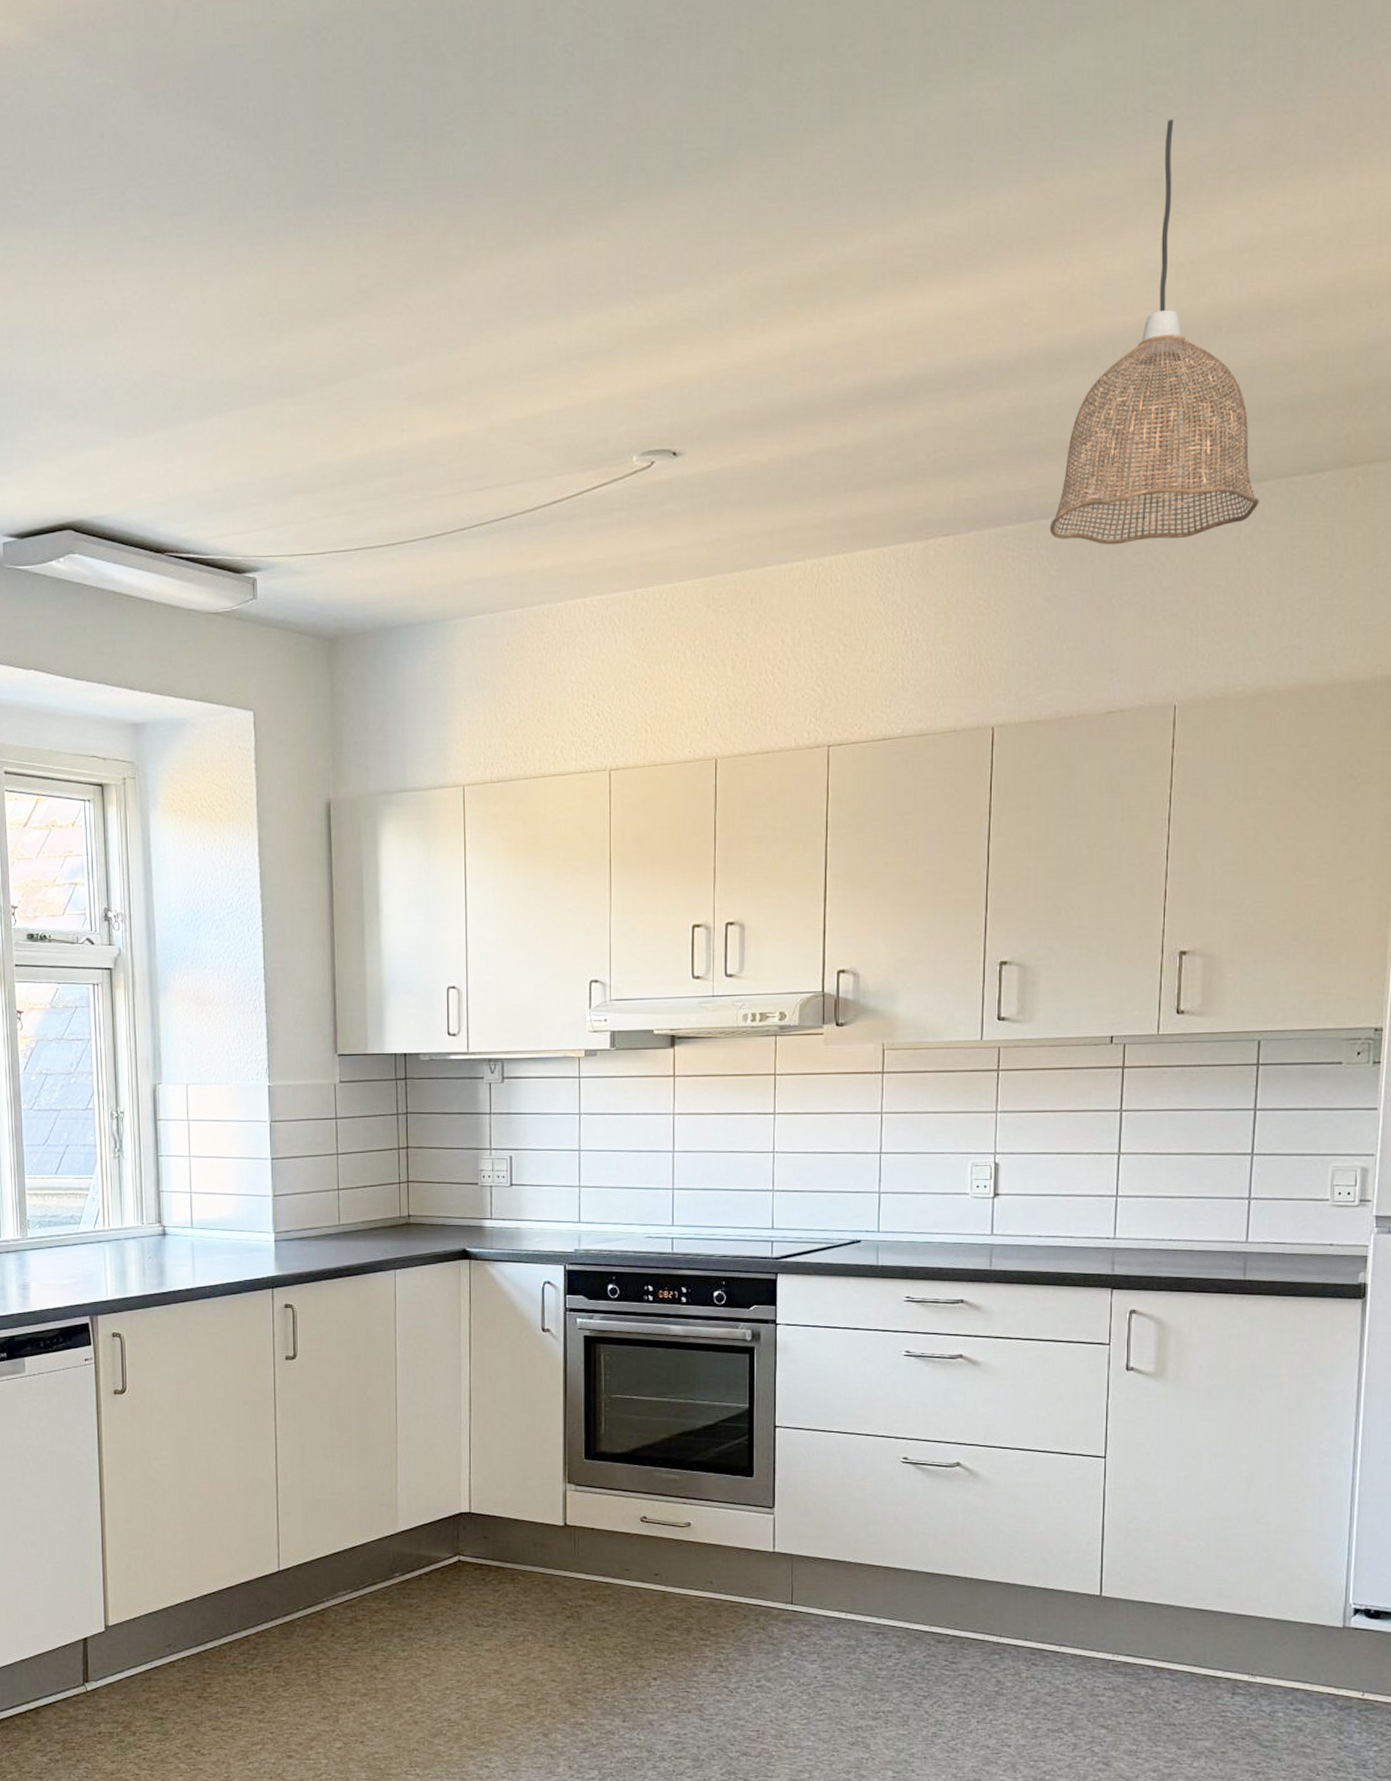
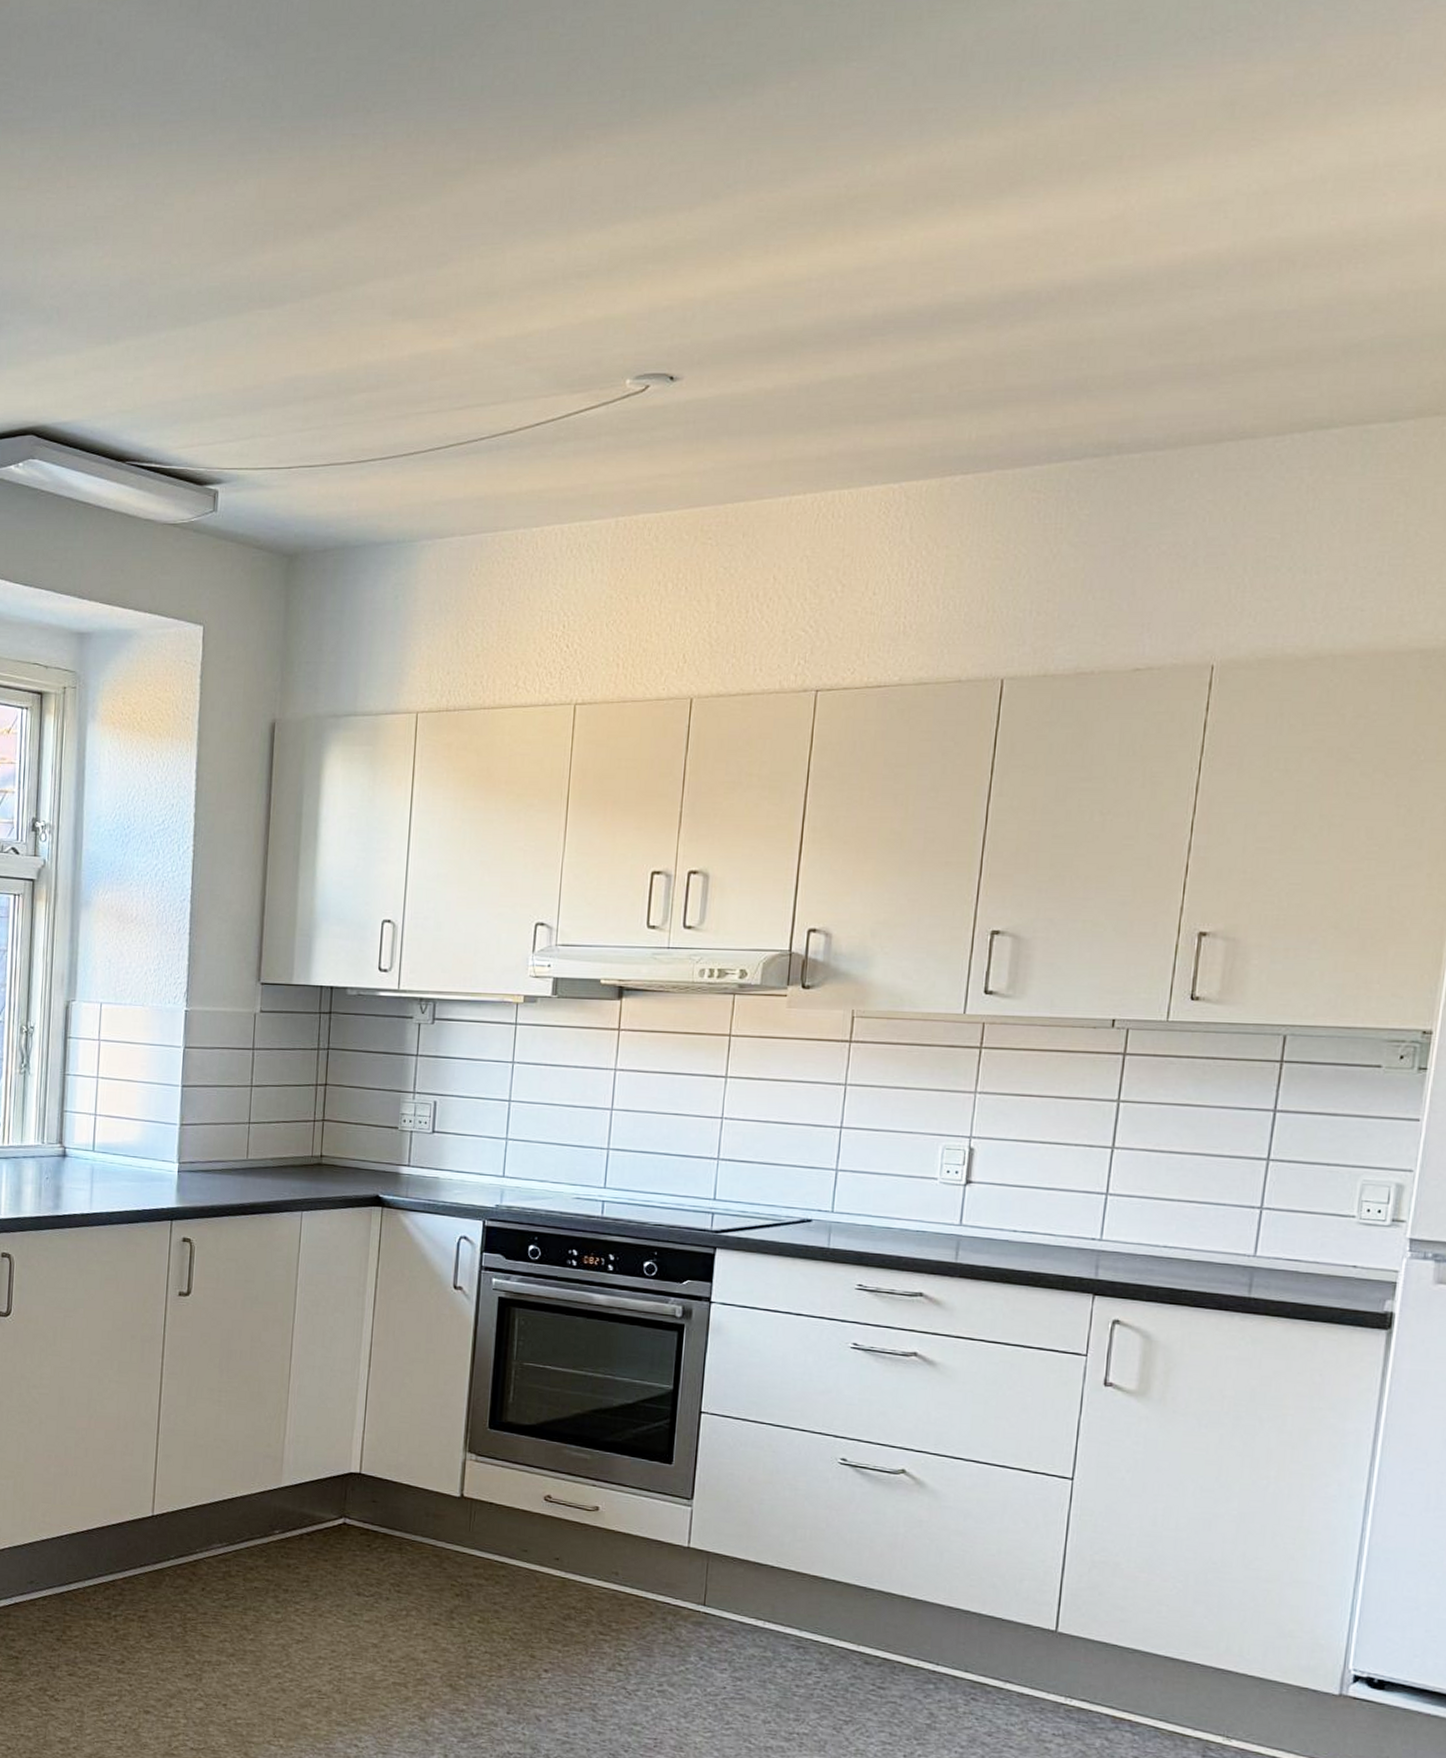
pendant lamp: present [1049,119,1259,545] -> none [1082,40,1326,490]

